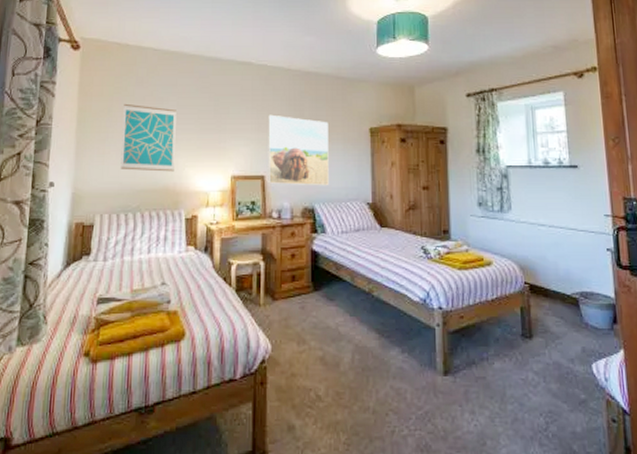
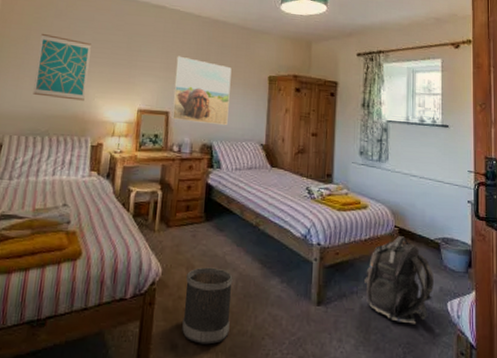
wastebasket: none [298,340,349,424] -> present [182,267,233,345]
backpack: none [495,293,575,391] -> present [364,236,434,324]

